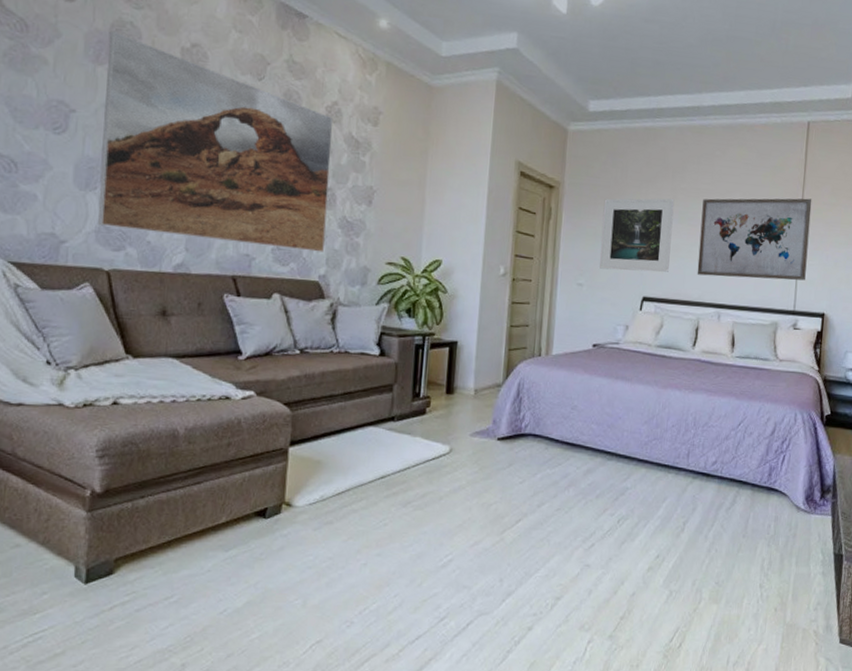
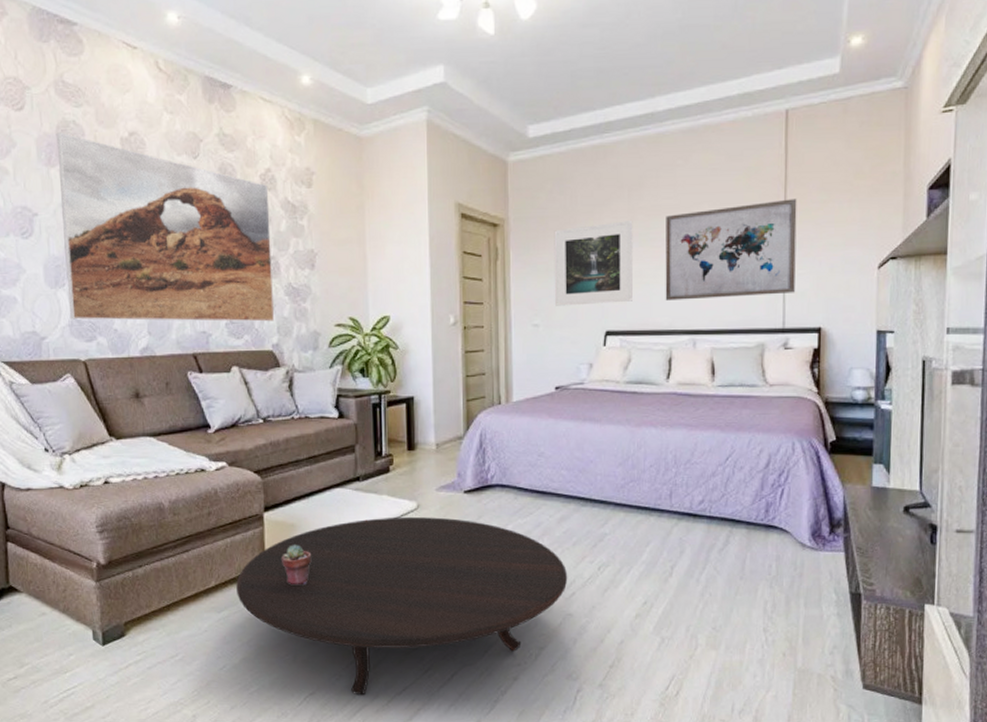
table: none [249,460,589,644] -> present [236,517,568,696]
potted succulent: none [302,482,335,526] -> present [282,545,312,586]

